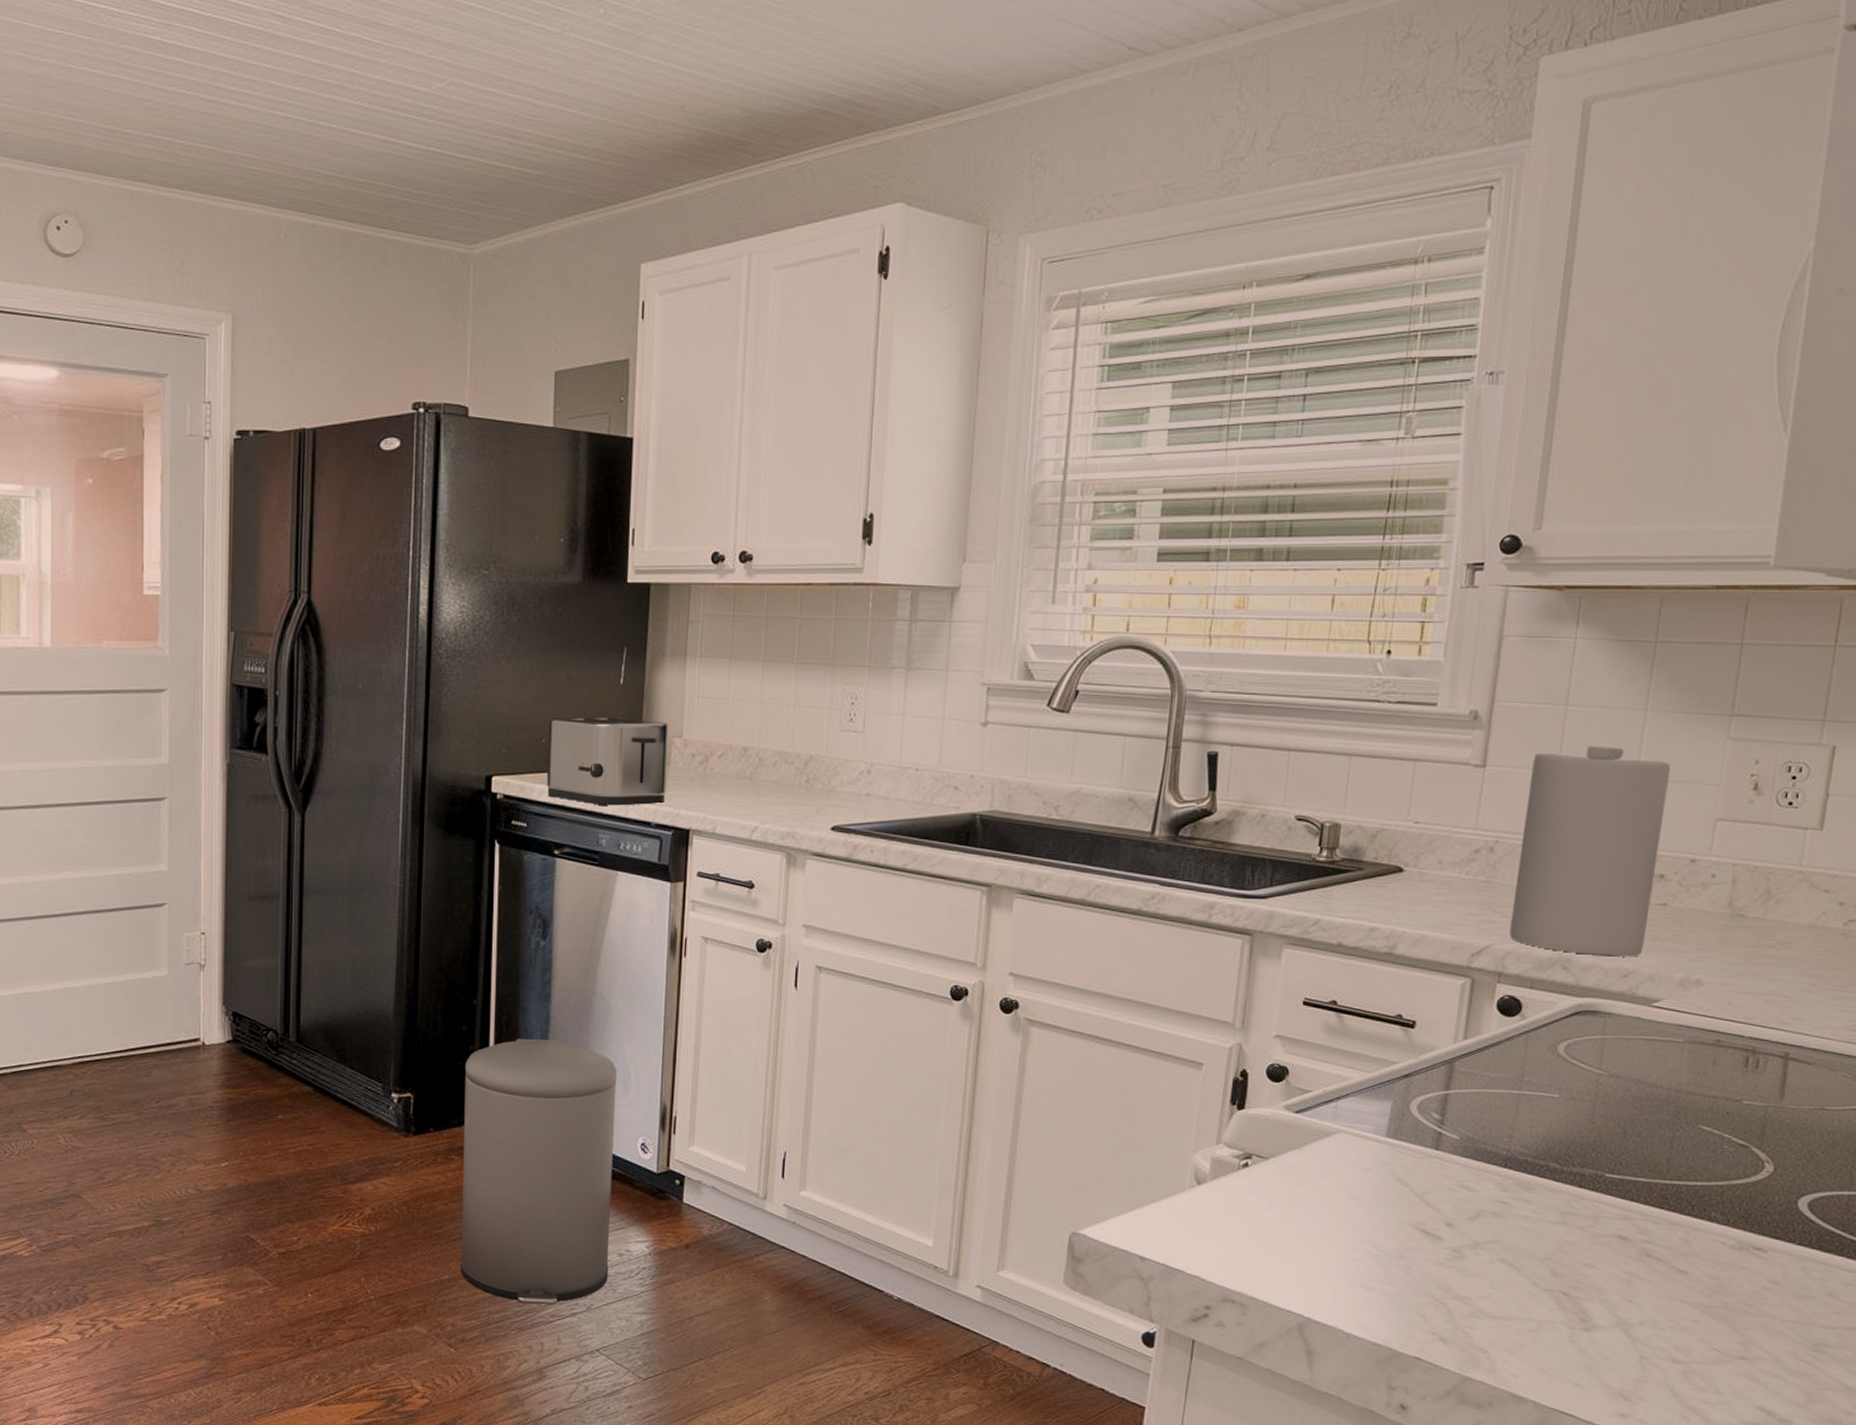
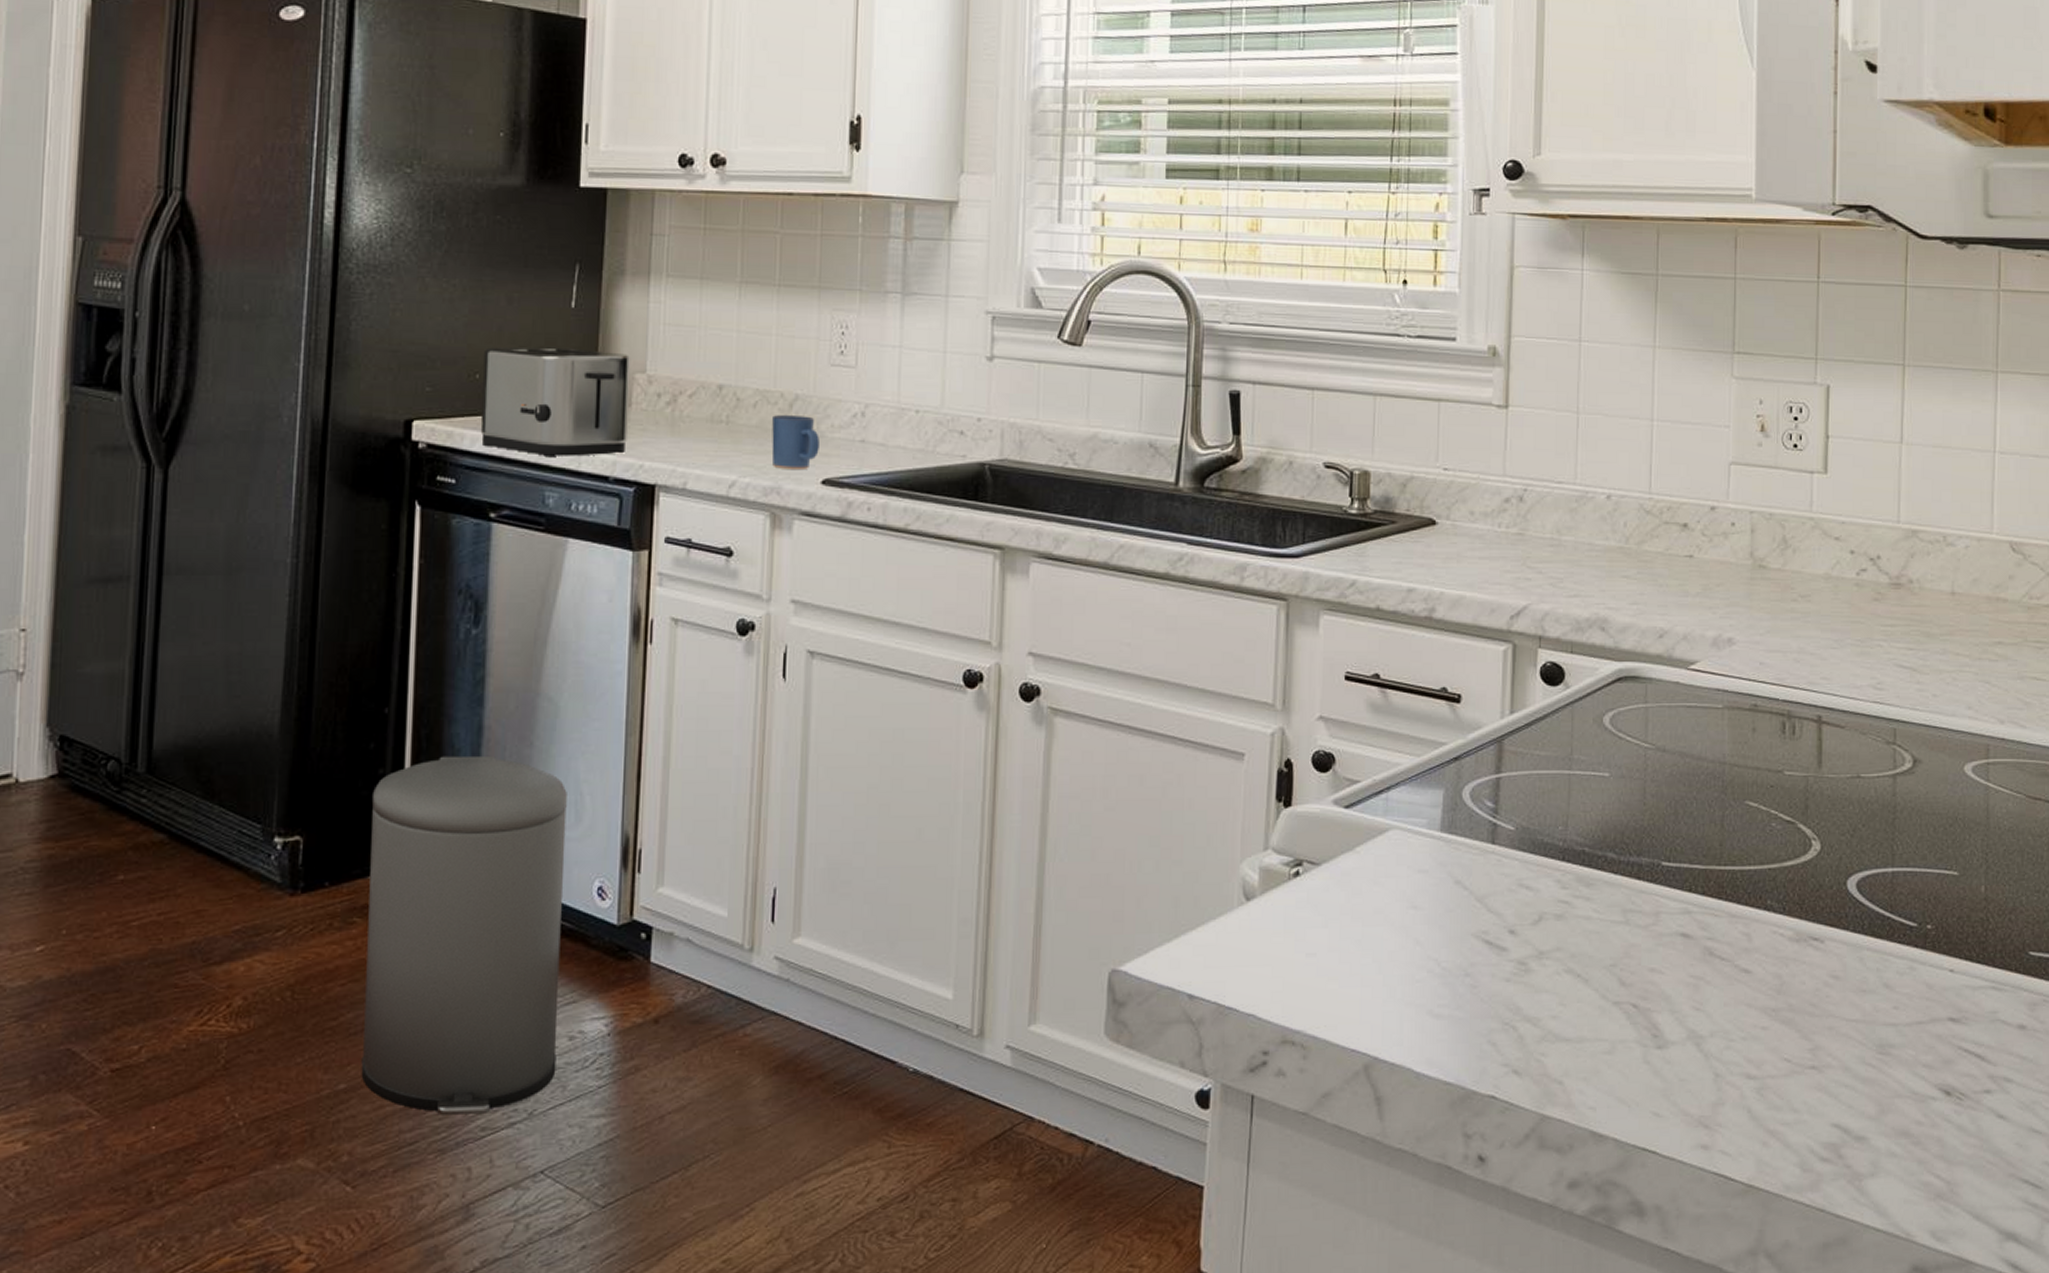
mug: none [788,773,830,819] -> present [771,415,819,471]
paper towel holder: present [1509,745,1671,957] -> none [1546,384,1682,615]

